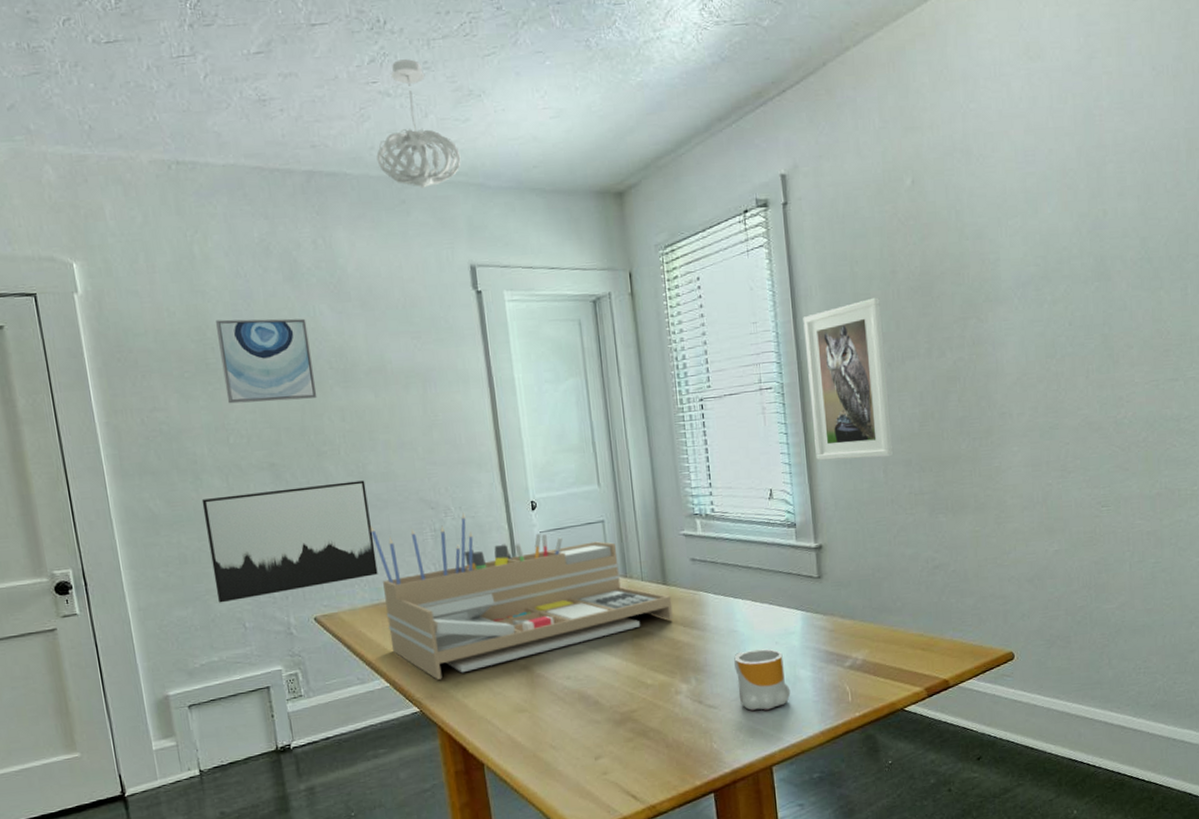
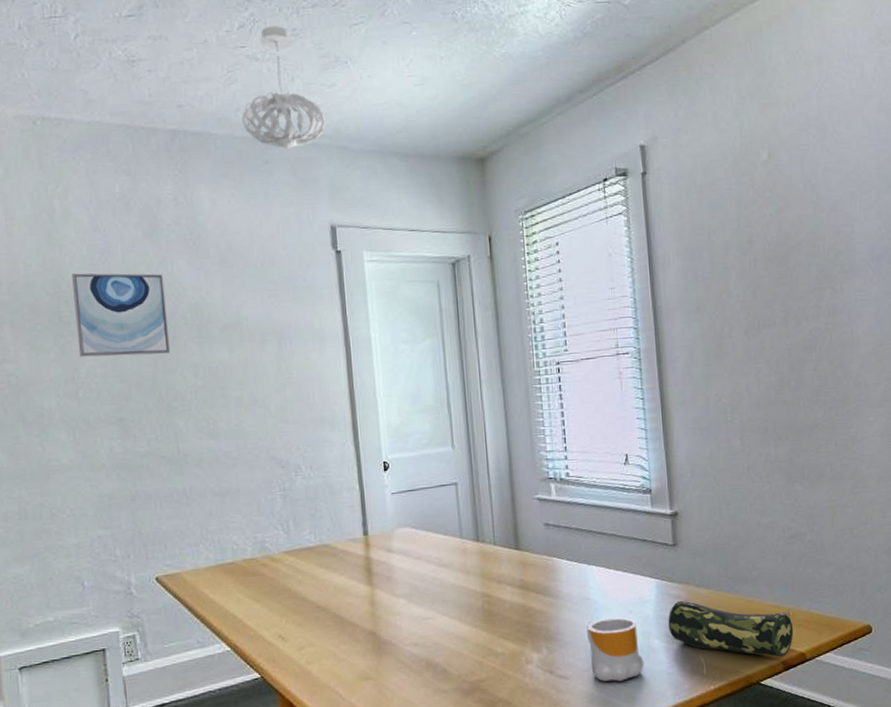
wall art: present [201,480,378,603] -> none [46,437,224,561]
desk organizer: present [370,513,674,680] -> none [218,472,526,645]
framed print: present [803,297,894,461] -> none [660,266,750,427]
pencil case: none [813,631,937,685] -> present [668,600,794,657]

